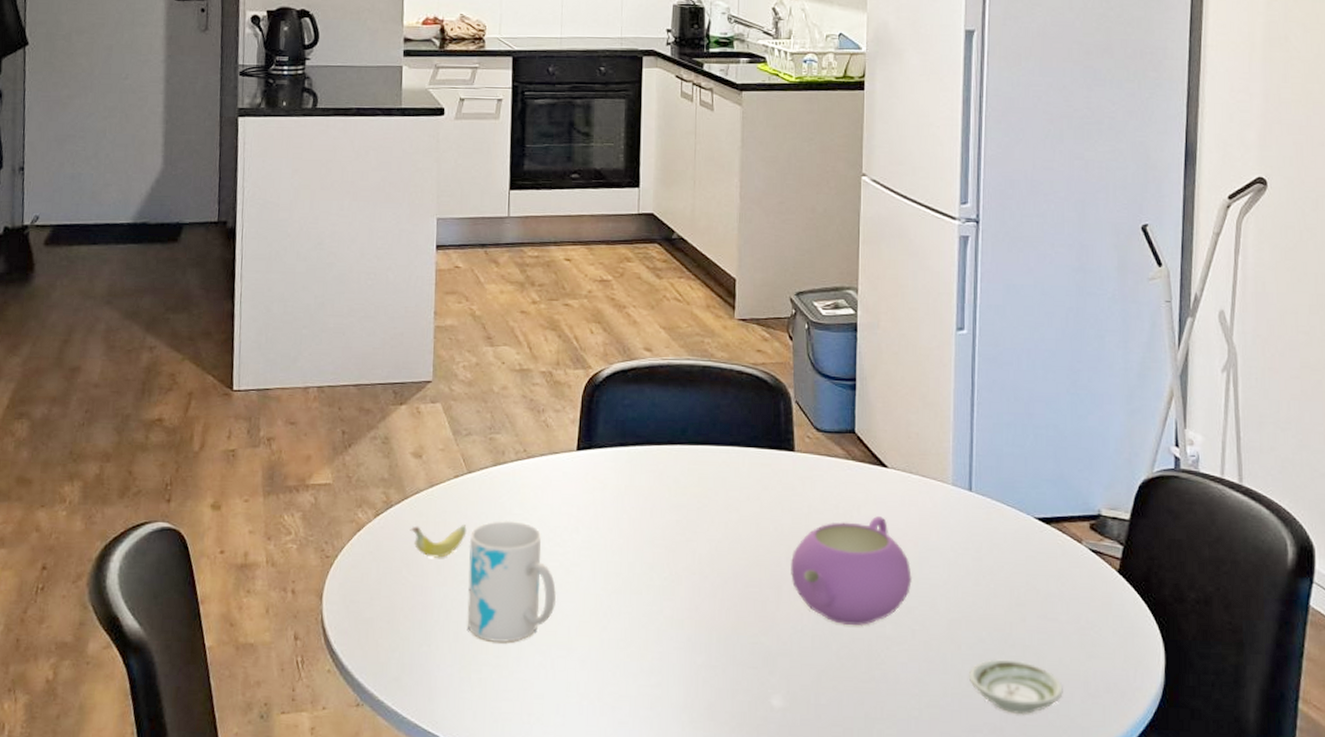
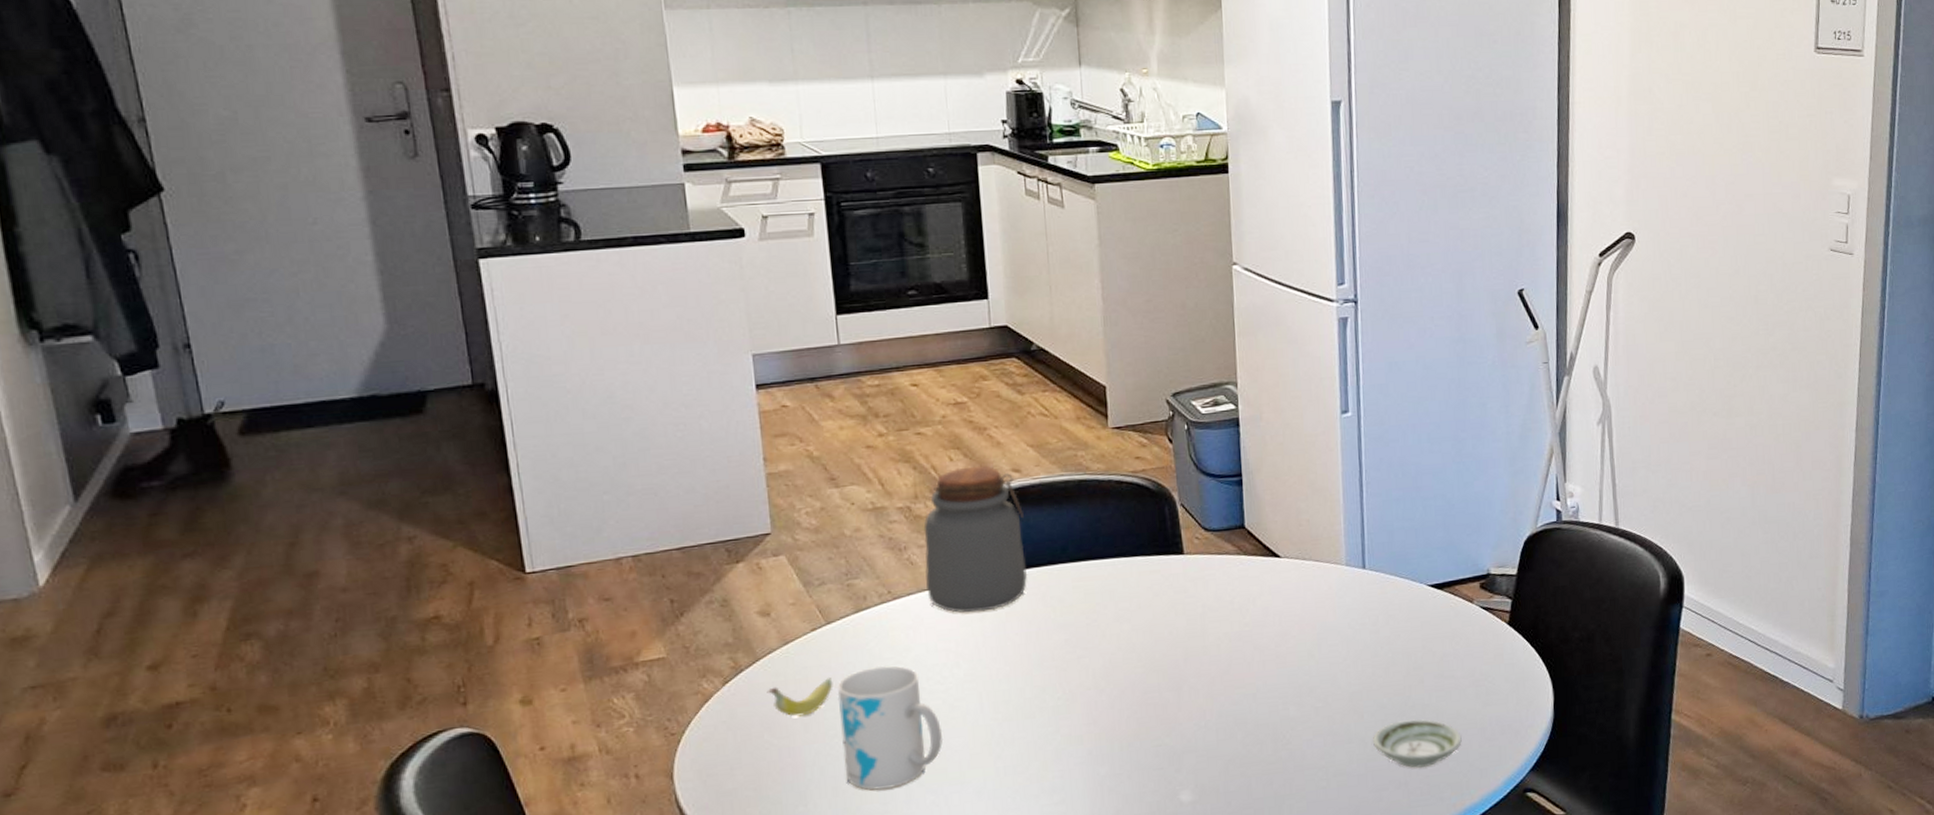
jar: none [558,340,650,482] -> present [923,466,1028,613]
teapot: present [791,516,912,627] -> none [1189,605,1312,715]

